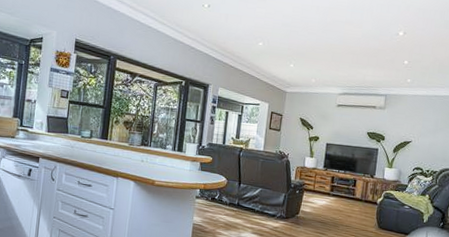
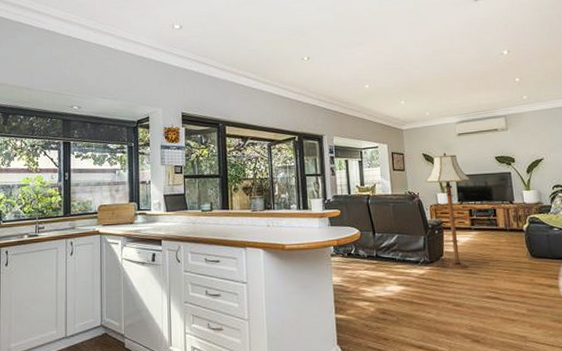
floor lamp: none [297,120,340,229] -> present [425,153,471,270]

